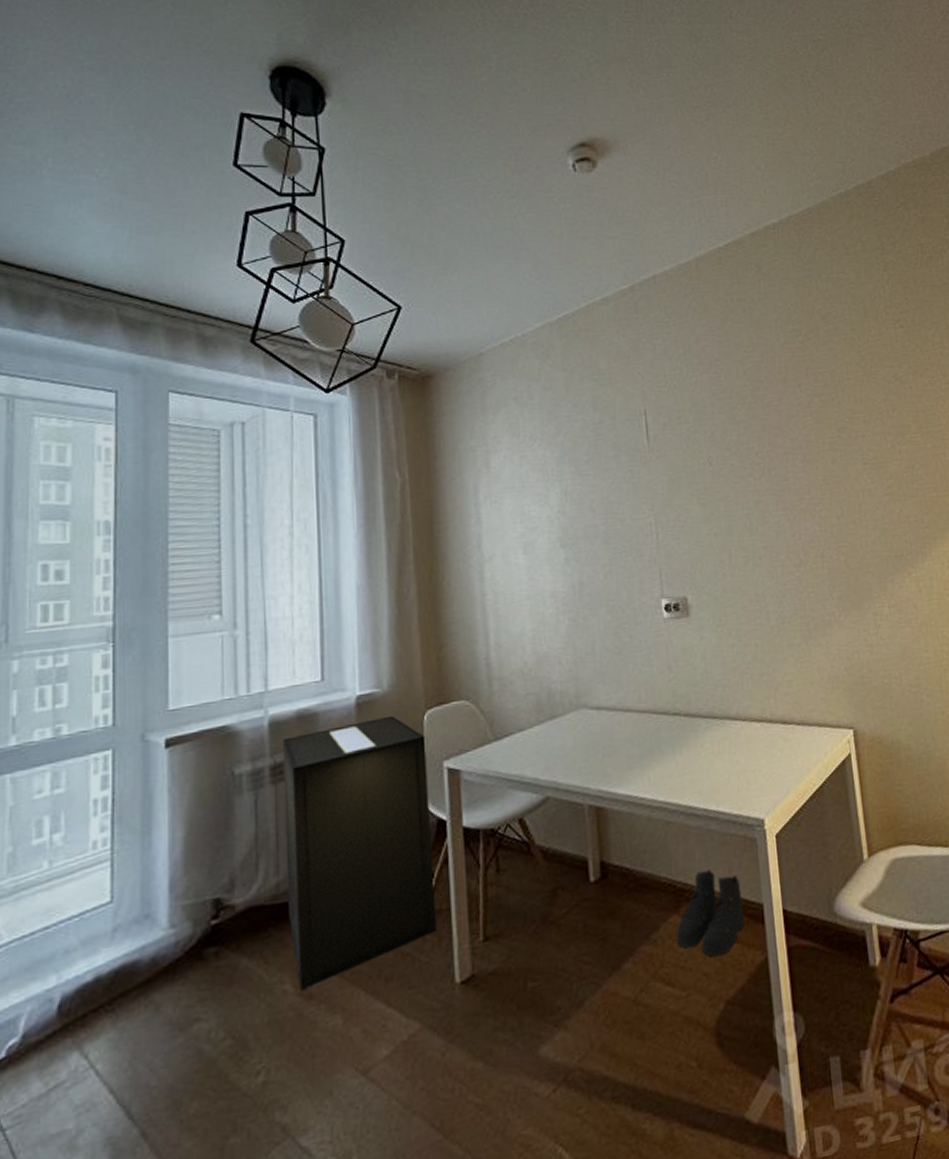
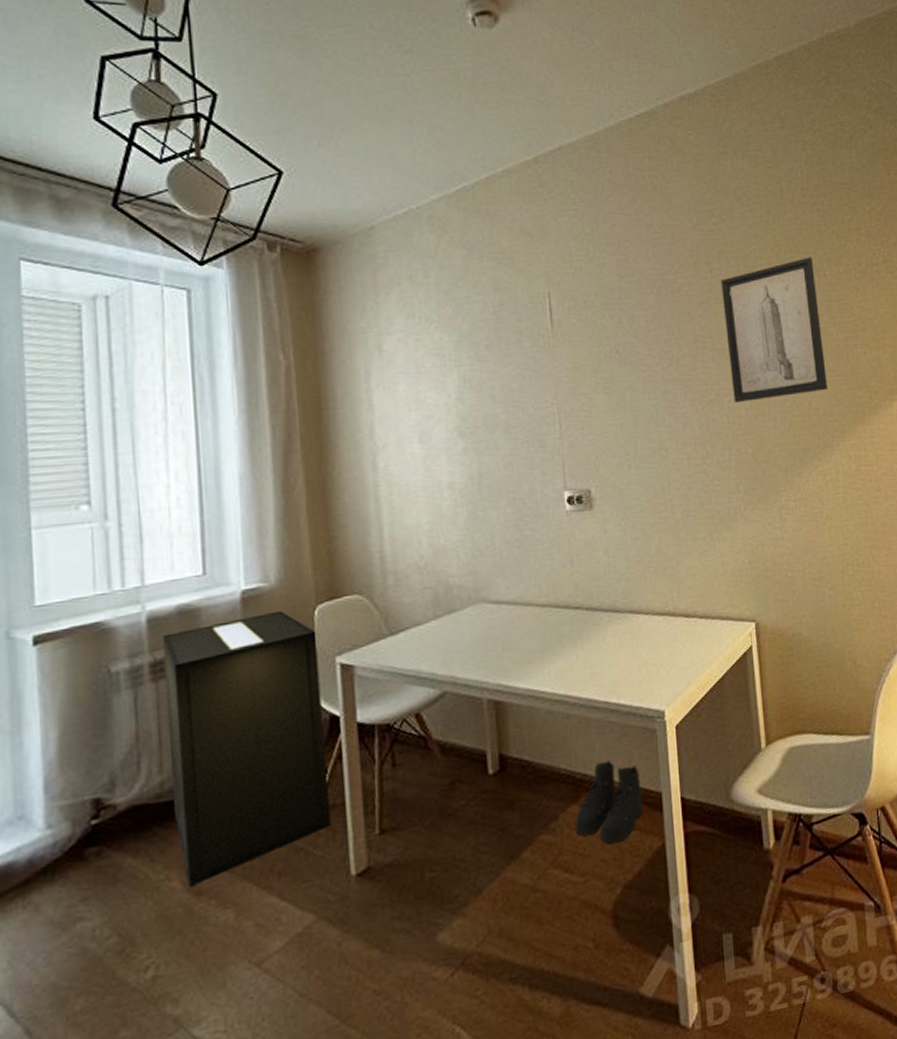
wall art: none [809,370,918,512] -> present [721,257,828,404]

